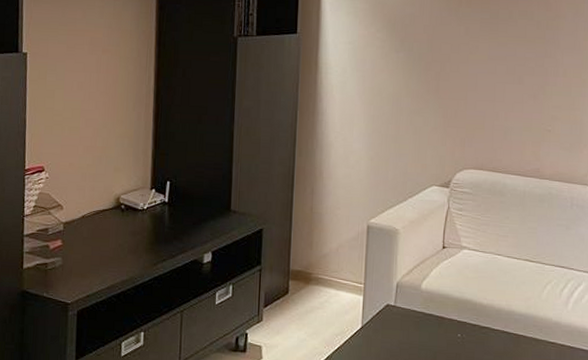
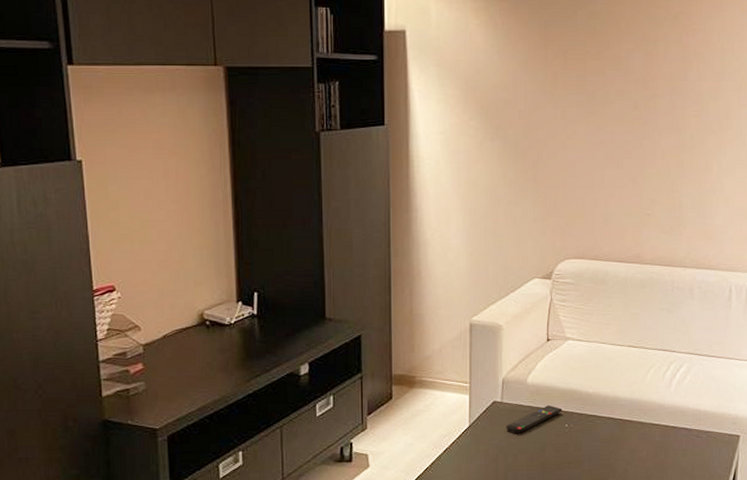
remote control: none [398,313,456,339] -> present [506,405,563,434]

